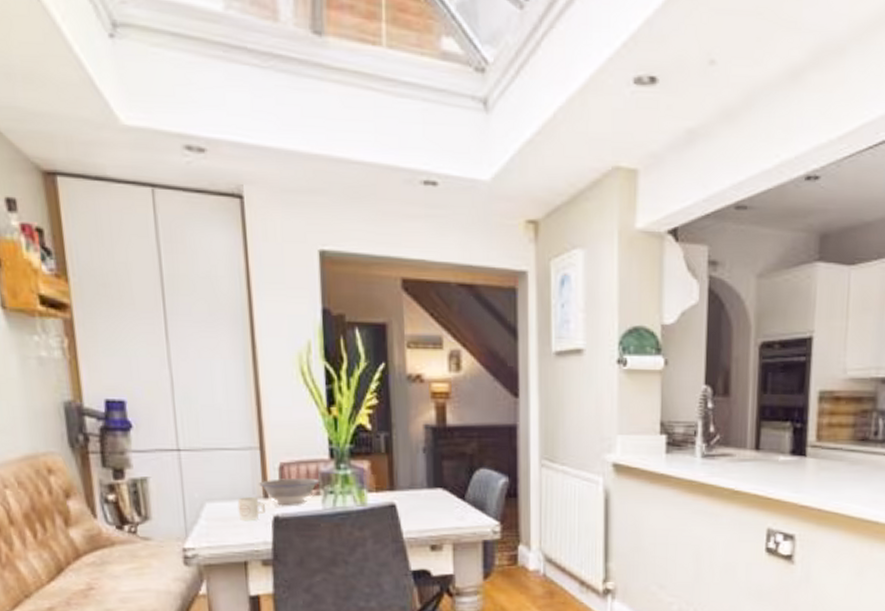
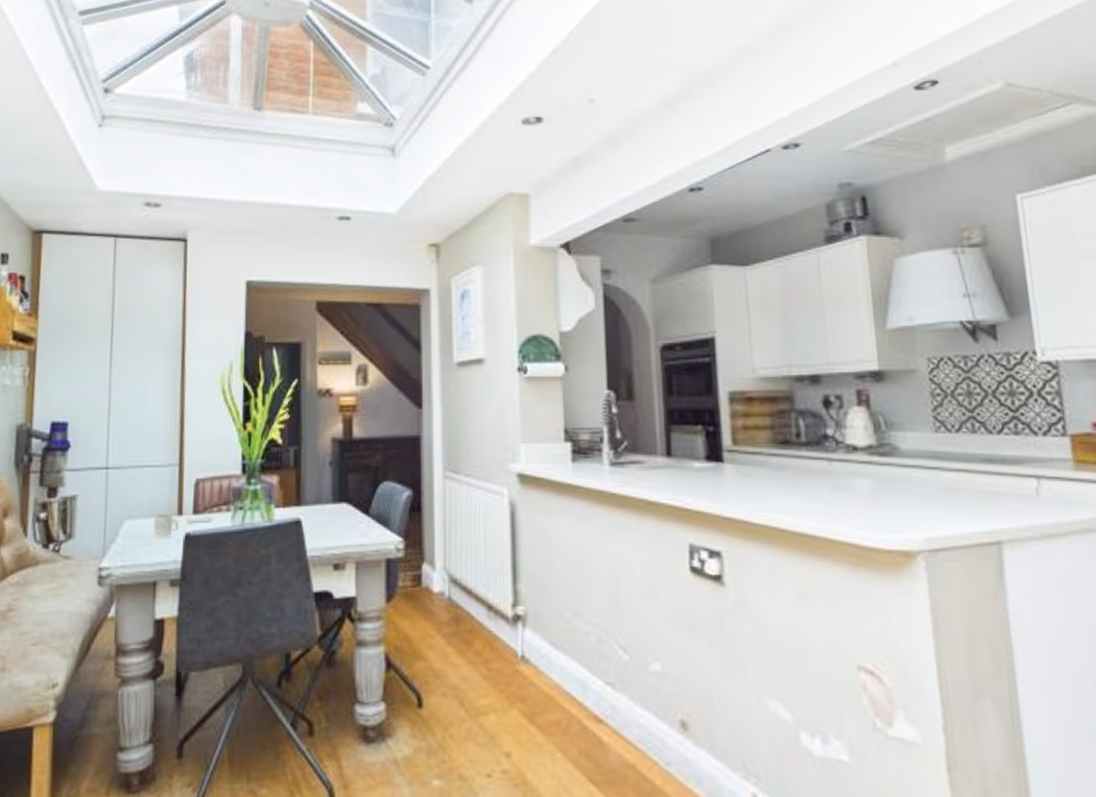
bowl: present [258,477,320,505] -> none [174,493,231,521]

